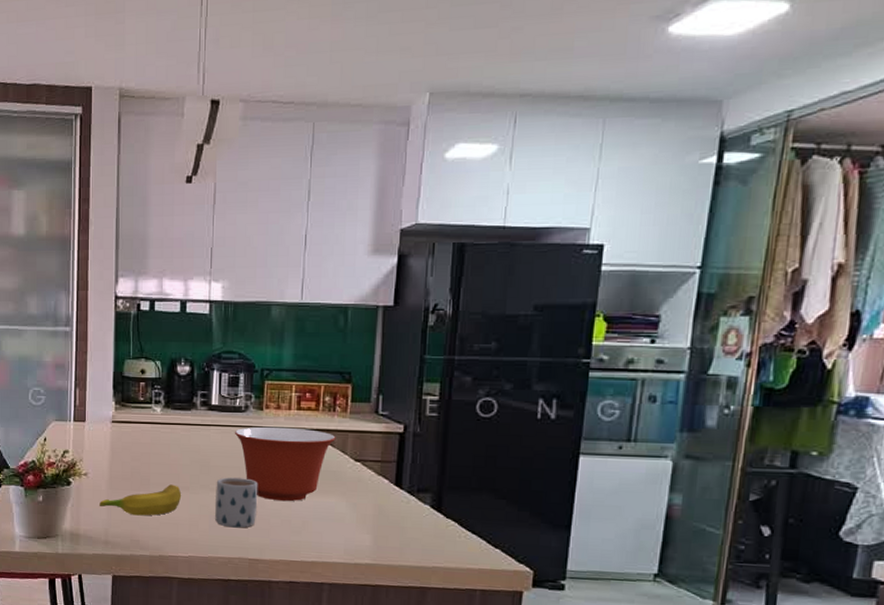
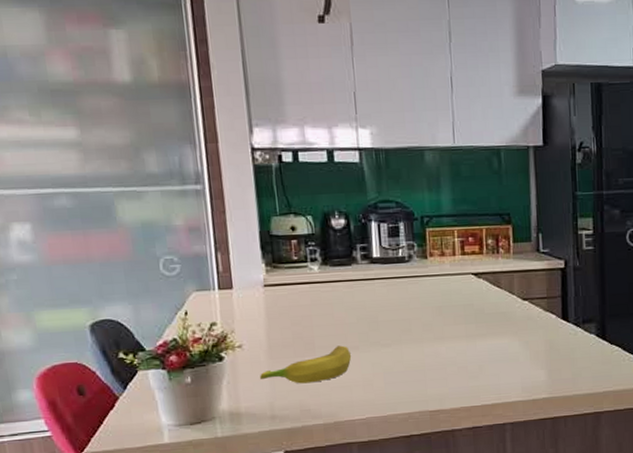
mug: present [215,477,258,528] -> none [387,329,433,382]
mixing bowl: present [234,426,336,502] -> none [400,273,502,349]

